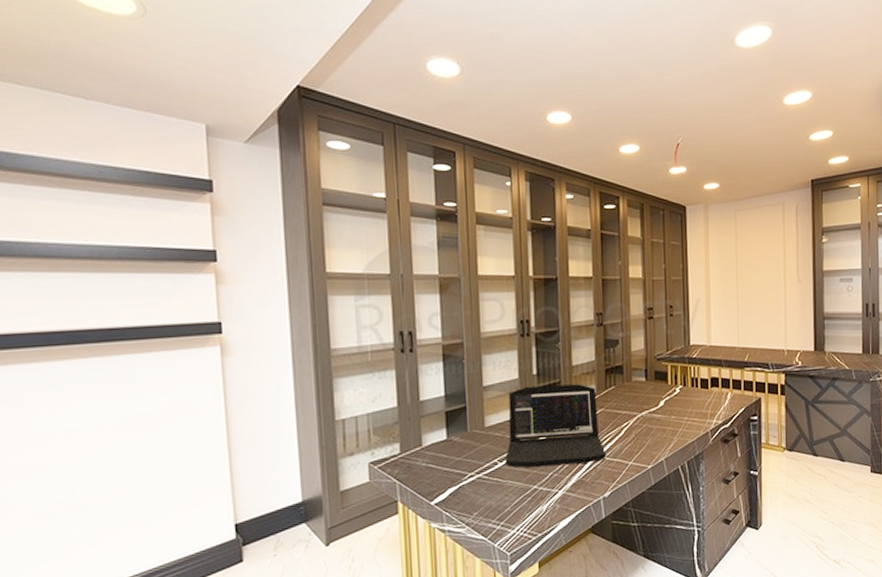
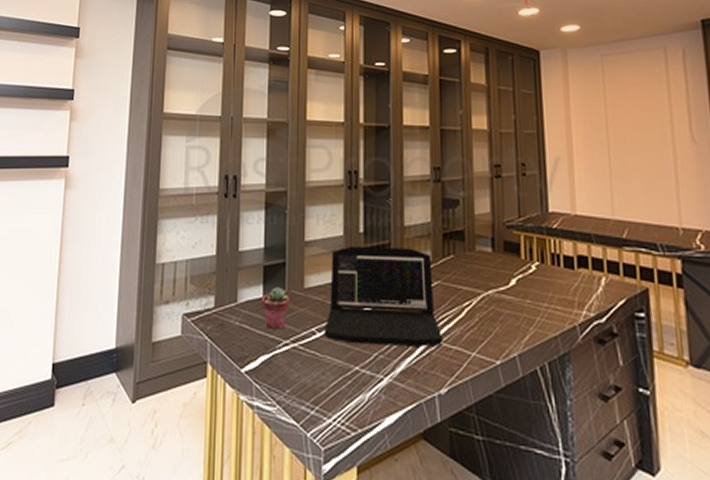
potted succulent: none [445,428,473,465] -> present [261,287,290,329]

